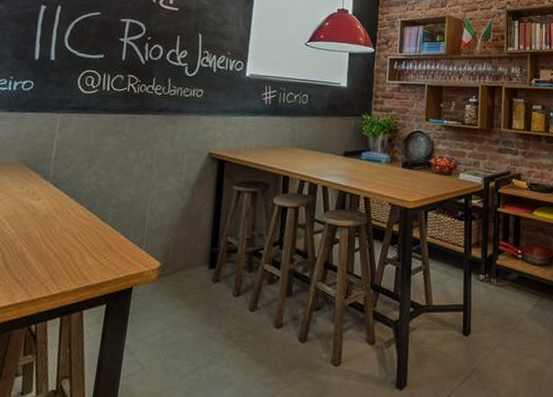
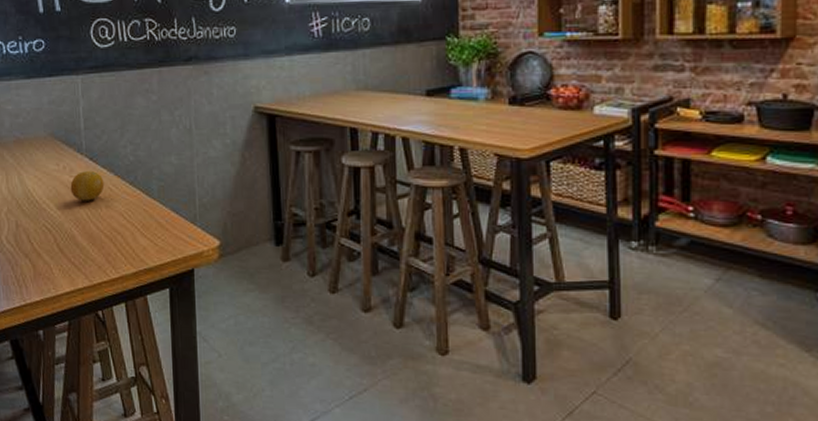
fruit: none [29,195,64,222] -> present [70,170,105,201]

